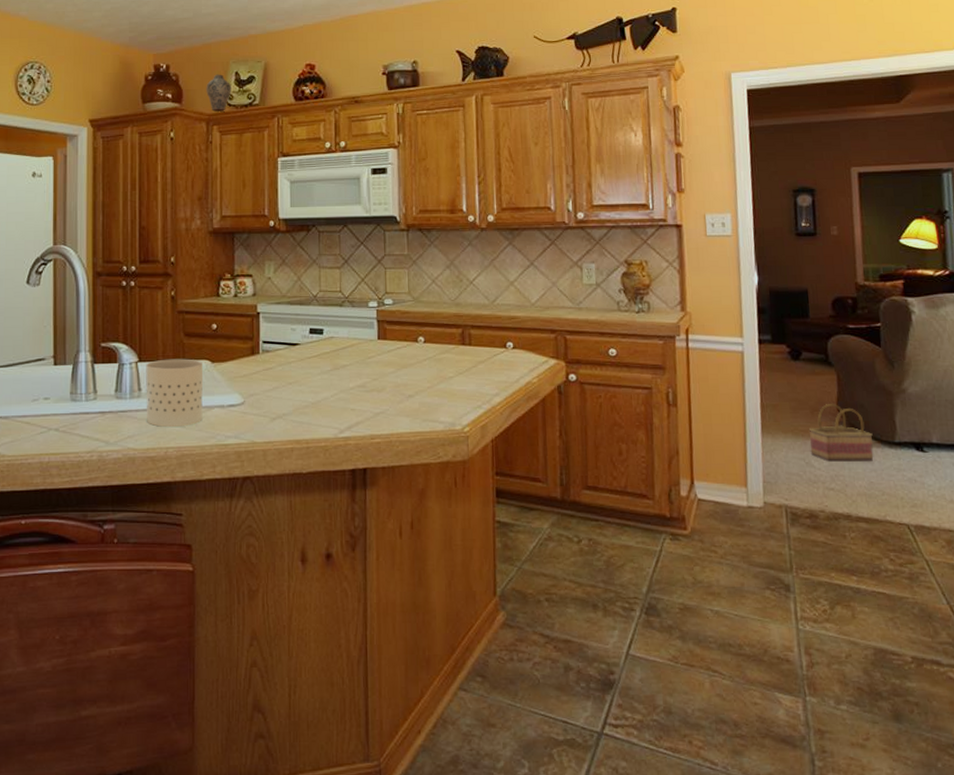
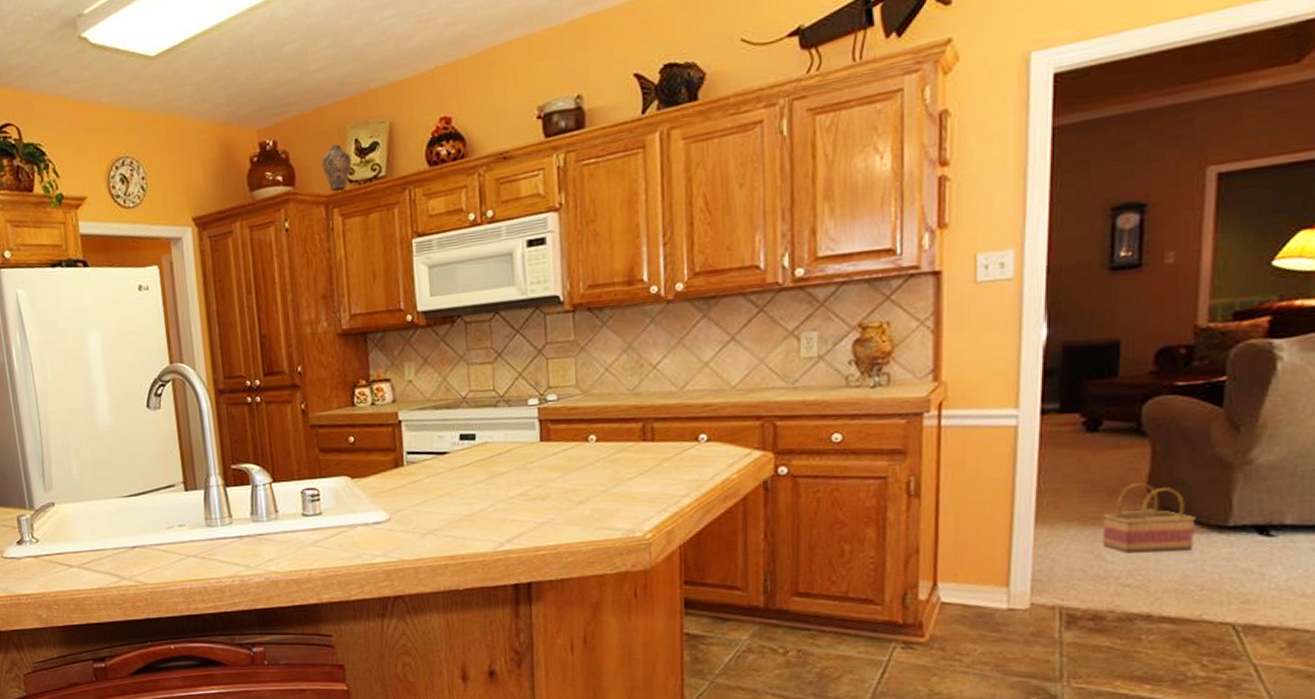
mug: present [146,358,204,428] -> none [280,476,346,549]

